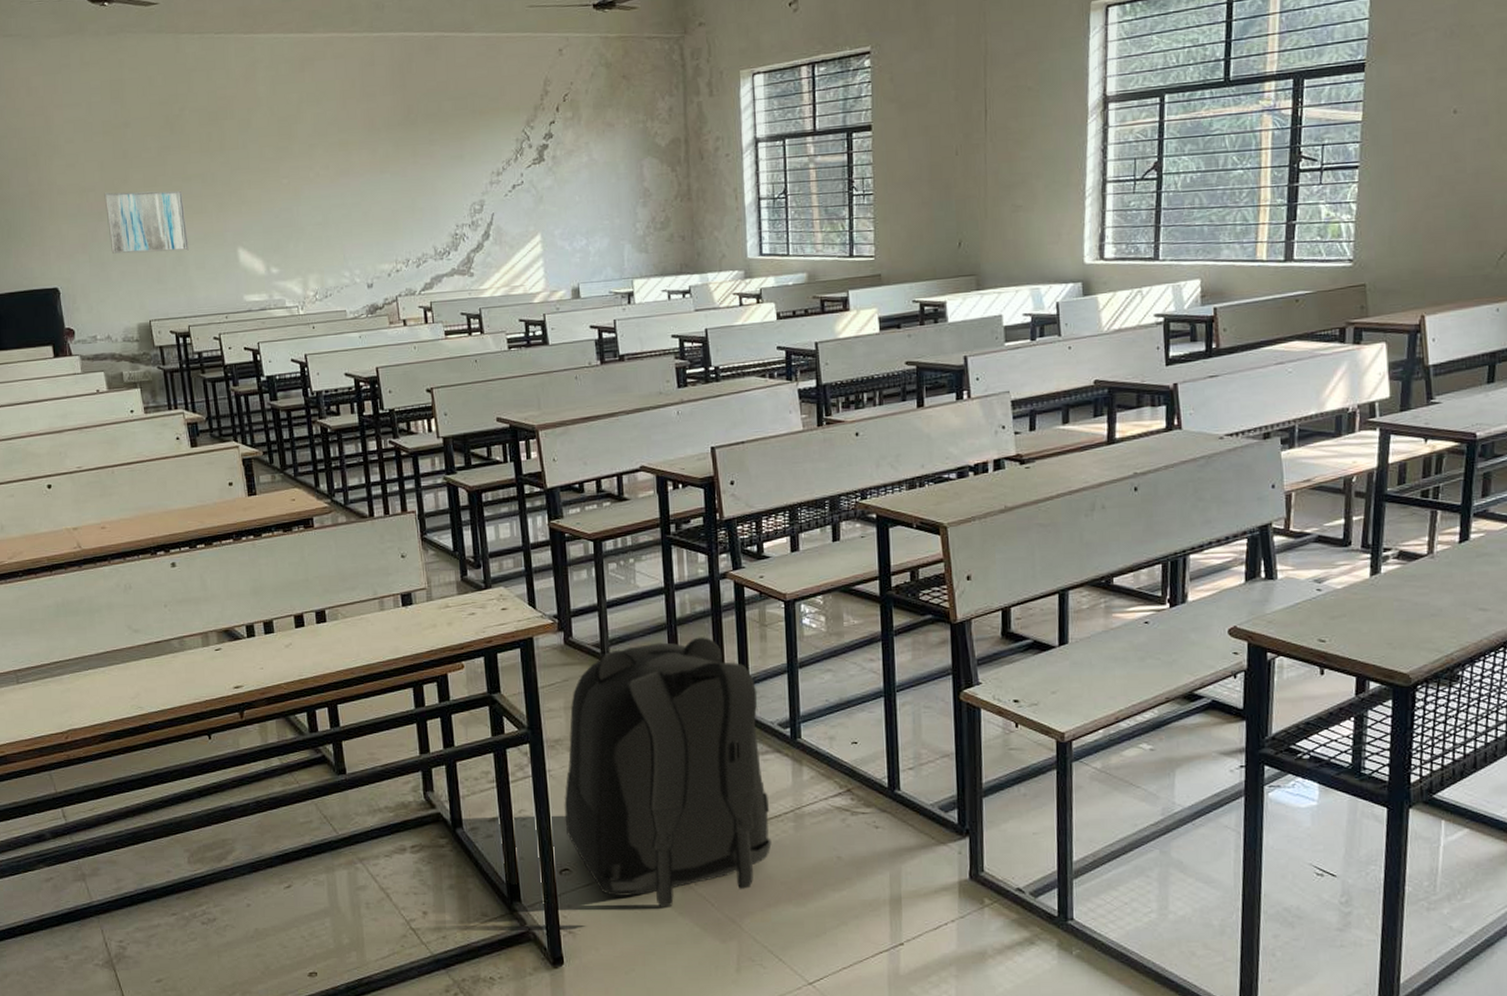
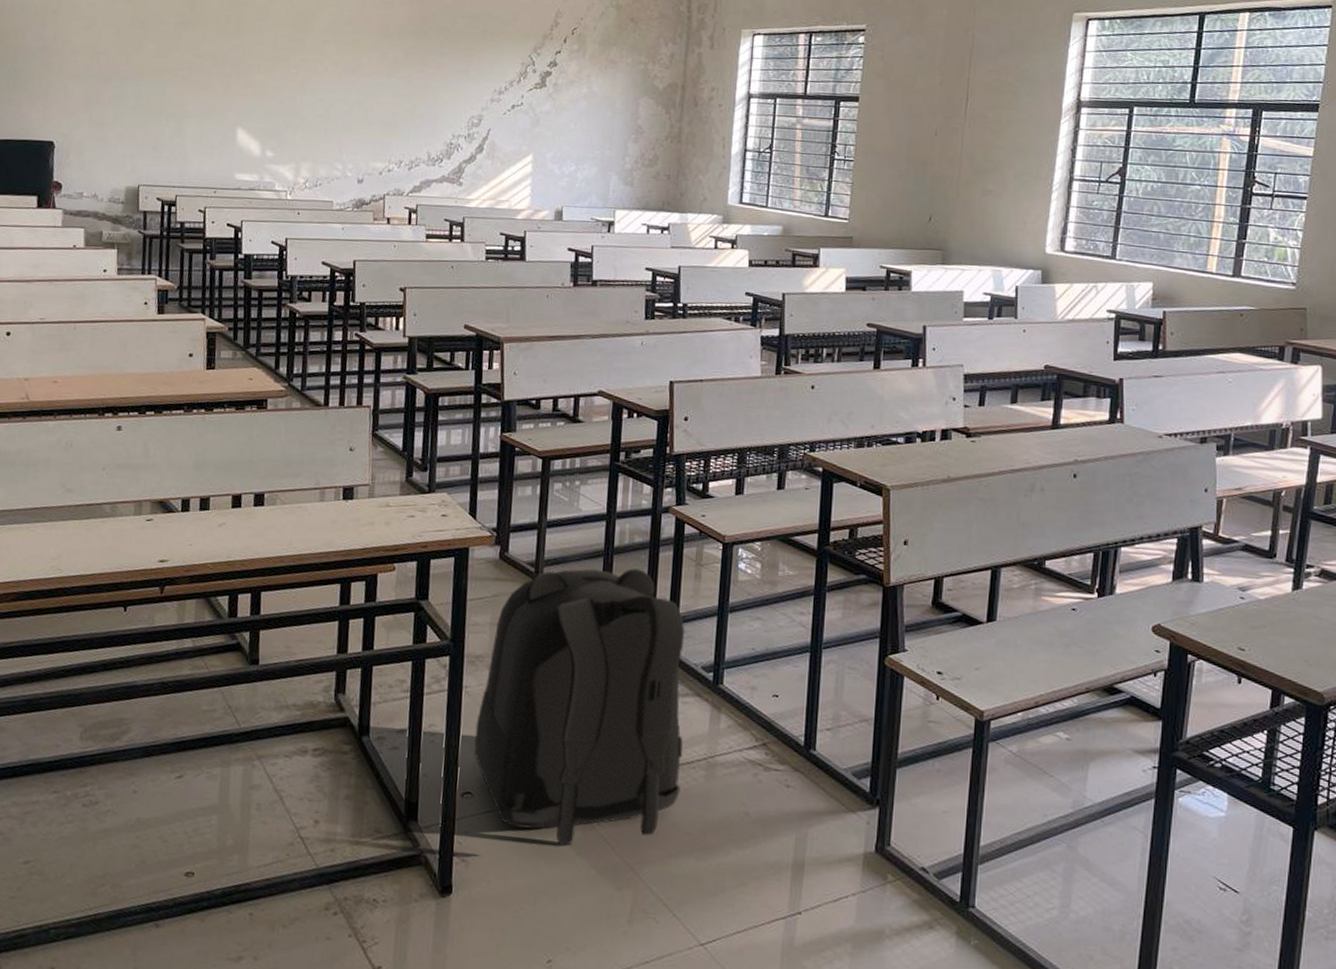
wall art: present [104,190,189,254] -> none [113,57,192,123]

